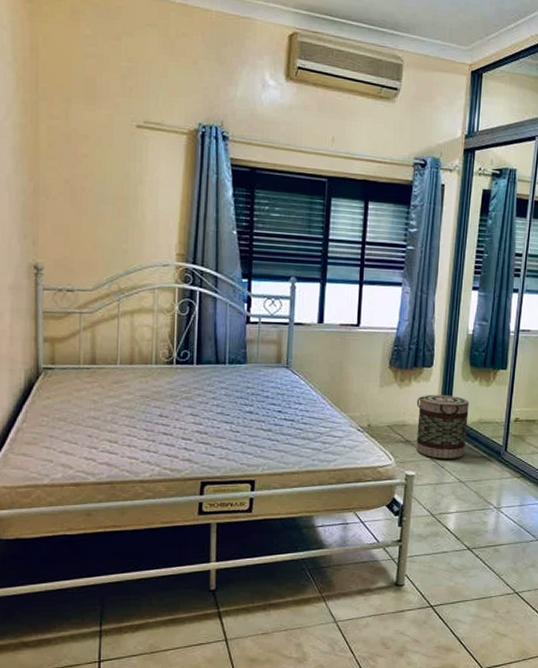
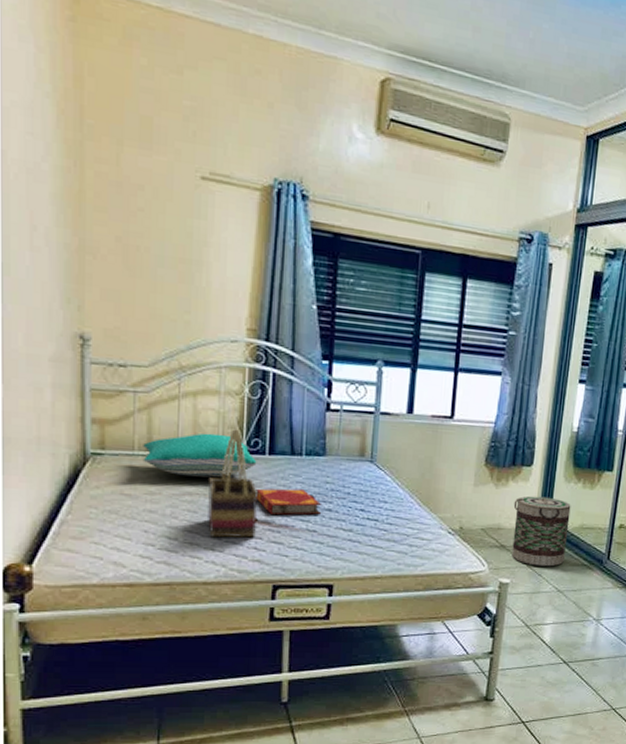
pillow: none [87,347,186,386] -> present [143,433,257,478]
woven basket: none [143,342,188,440] -> present [208,429,259,539]
hardback book: none [185,394,244,419] -> present [255,488,322,516]

